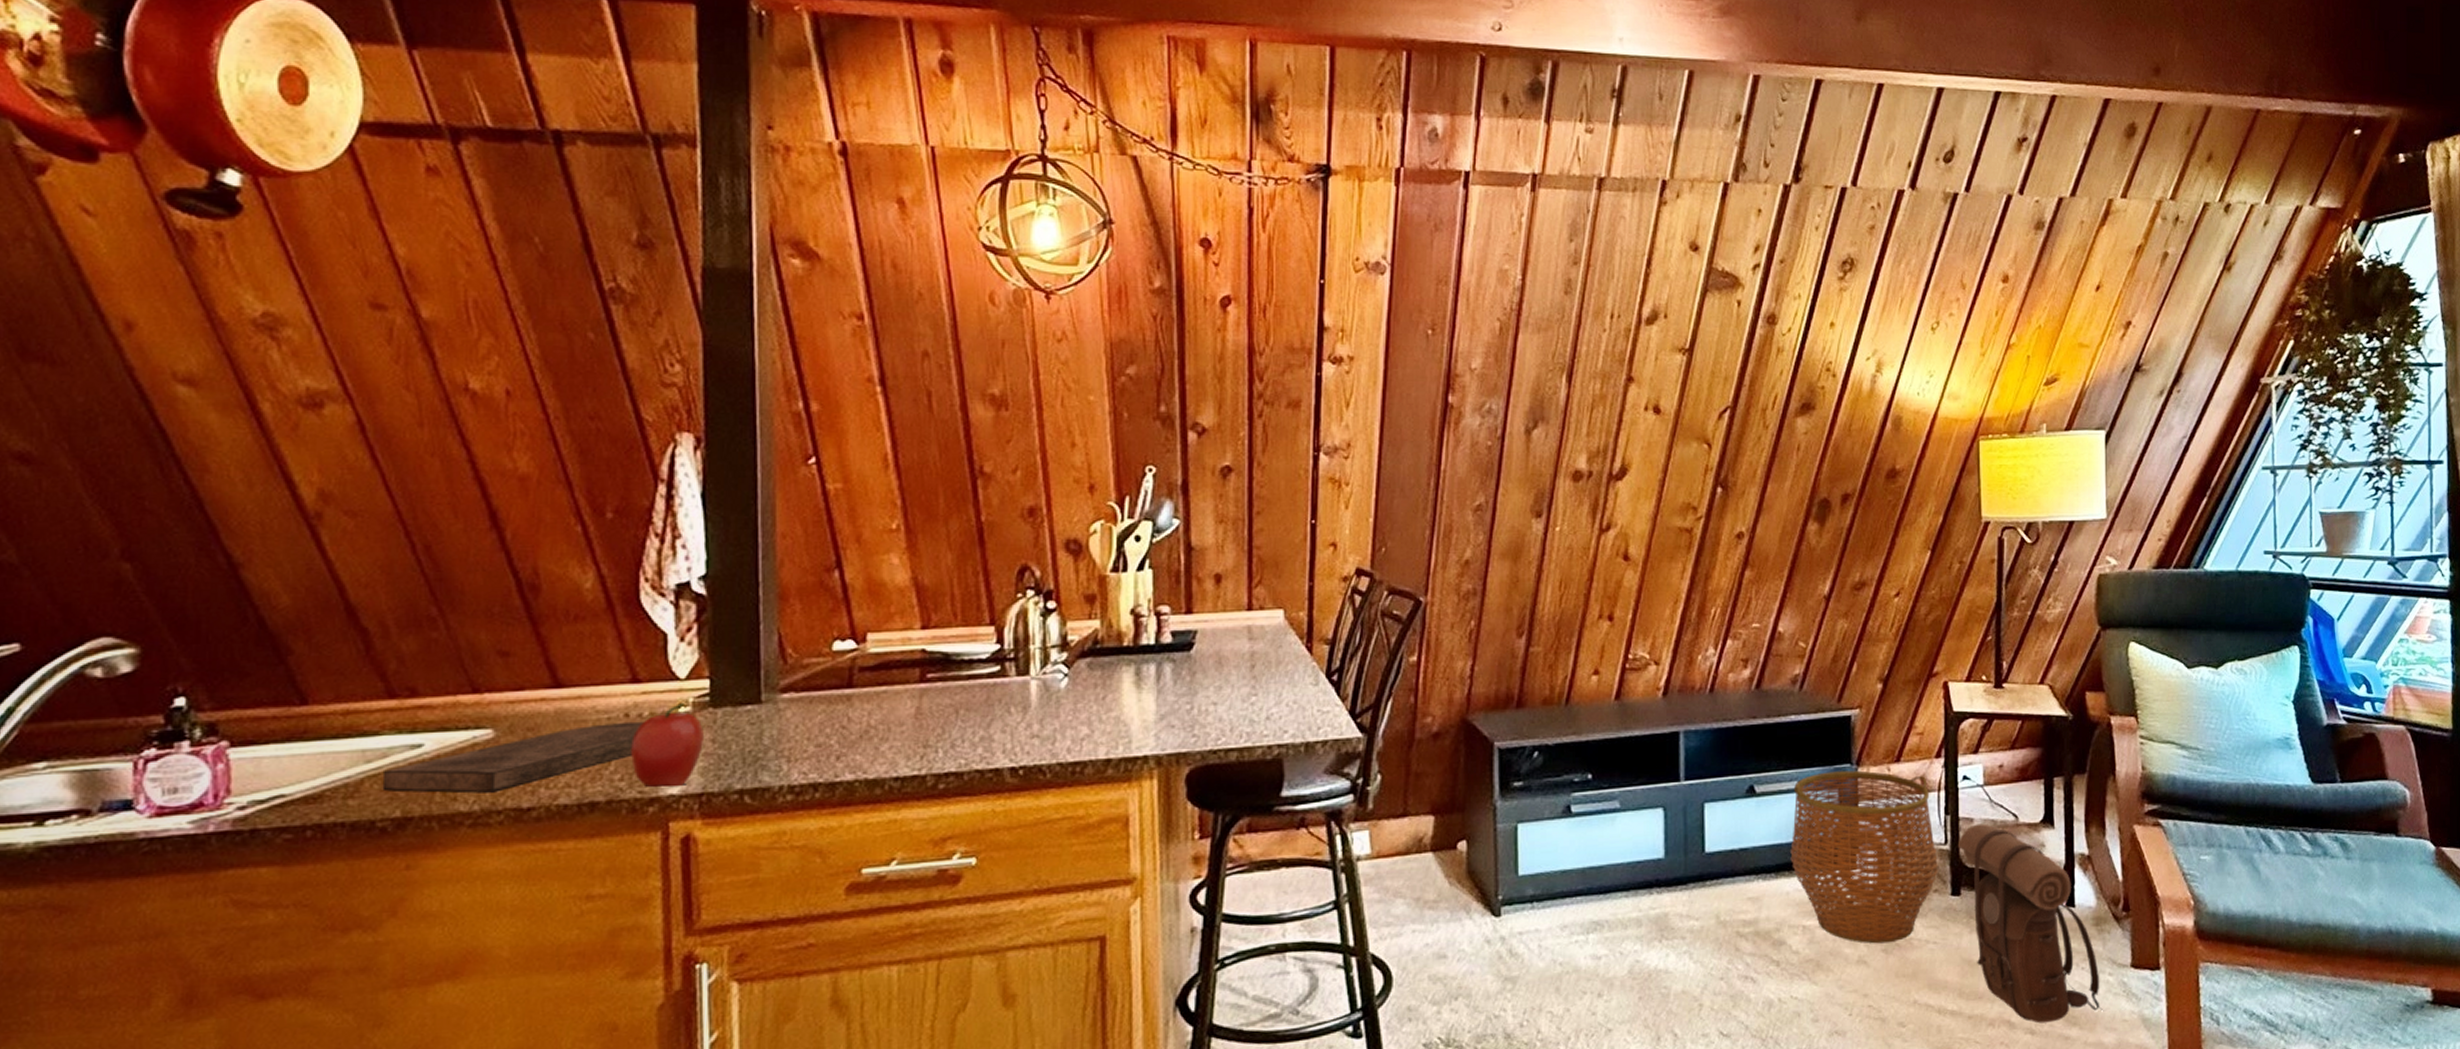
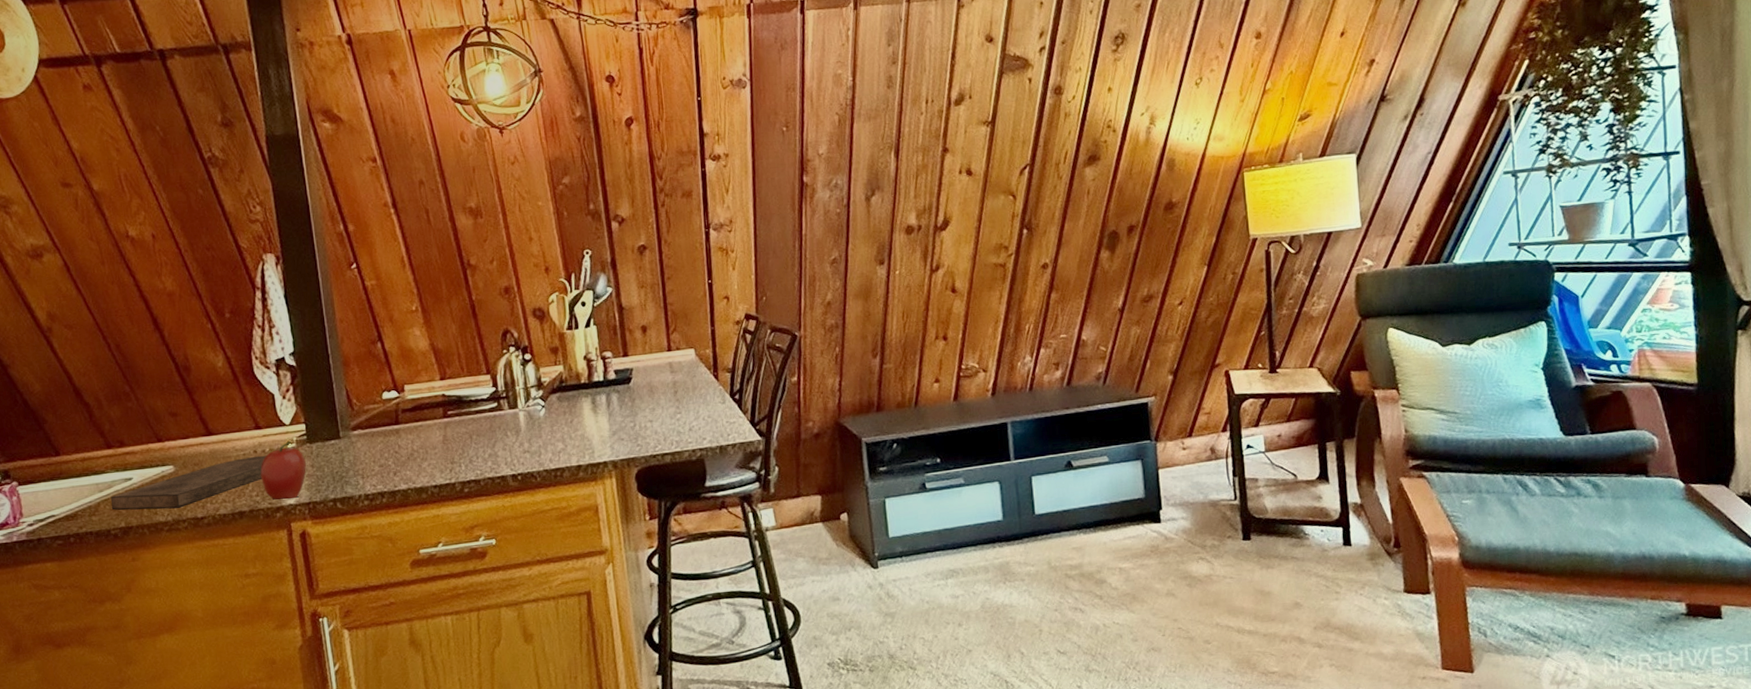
basket: present [1790,770,1938,944] -> none [1103,445,1230,580]
backpack: present [1959,823,2103,1023] -> none [1246,482,1381,639]

